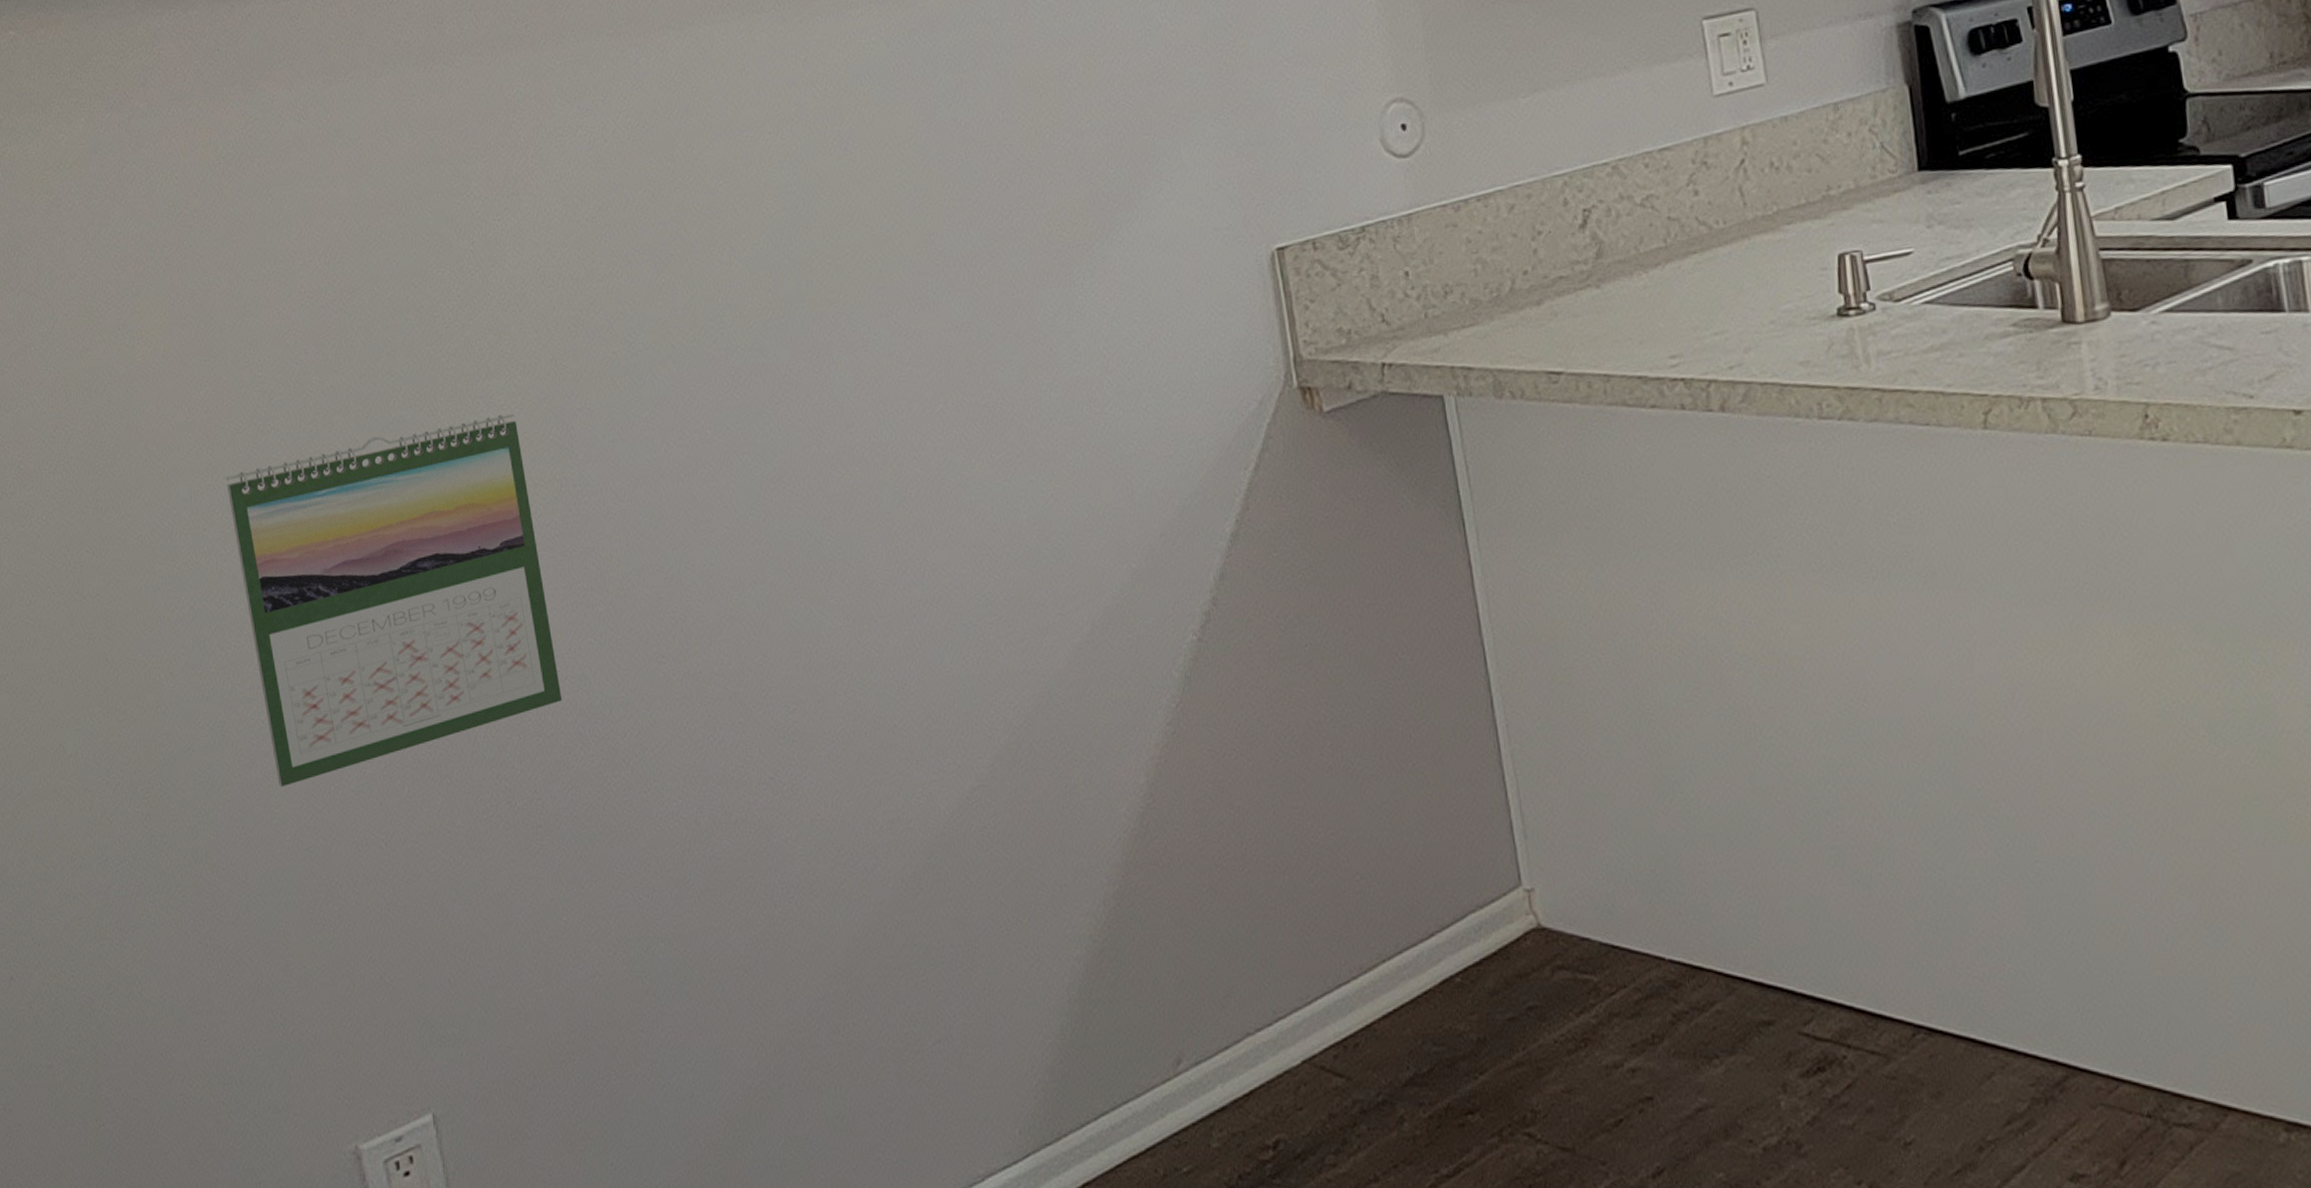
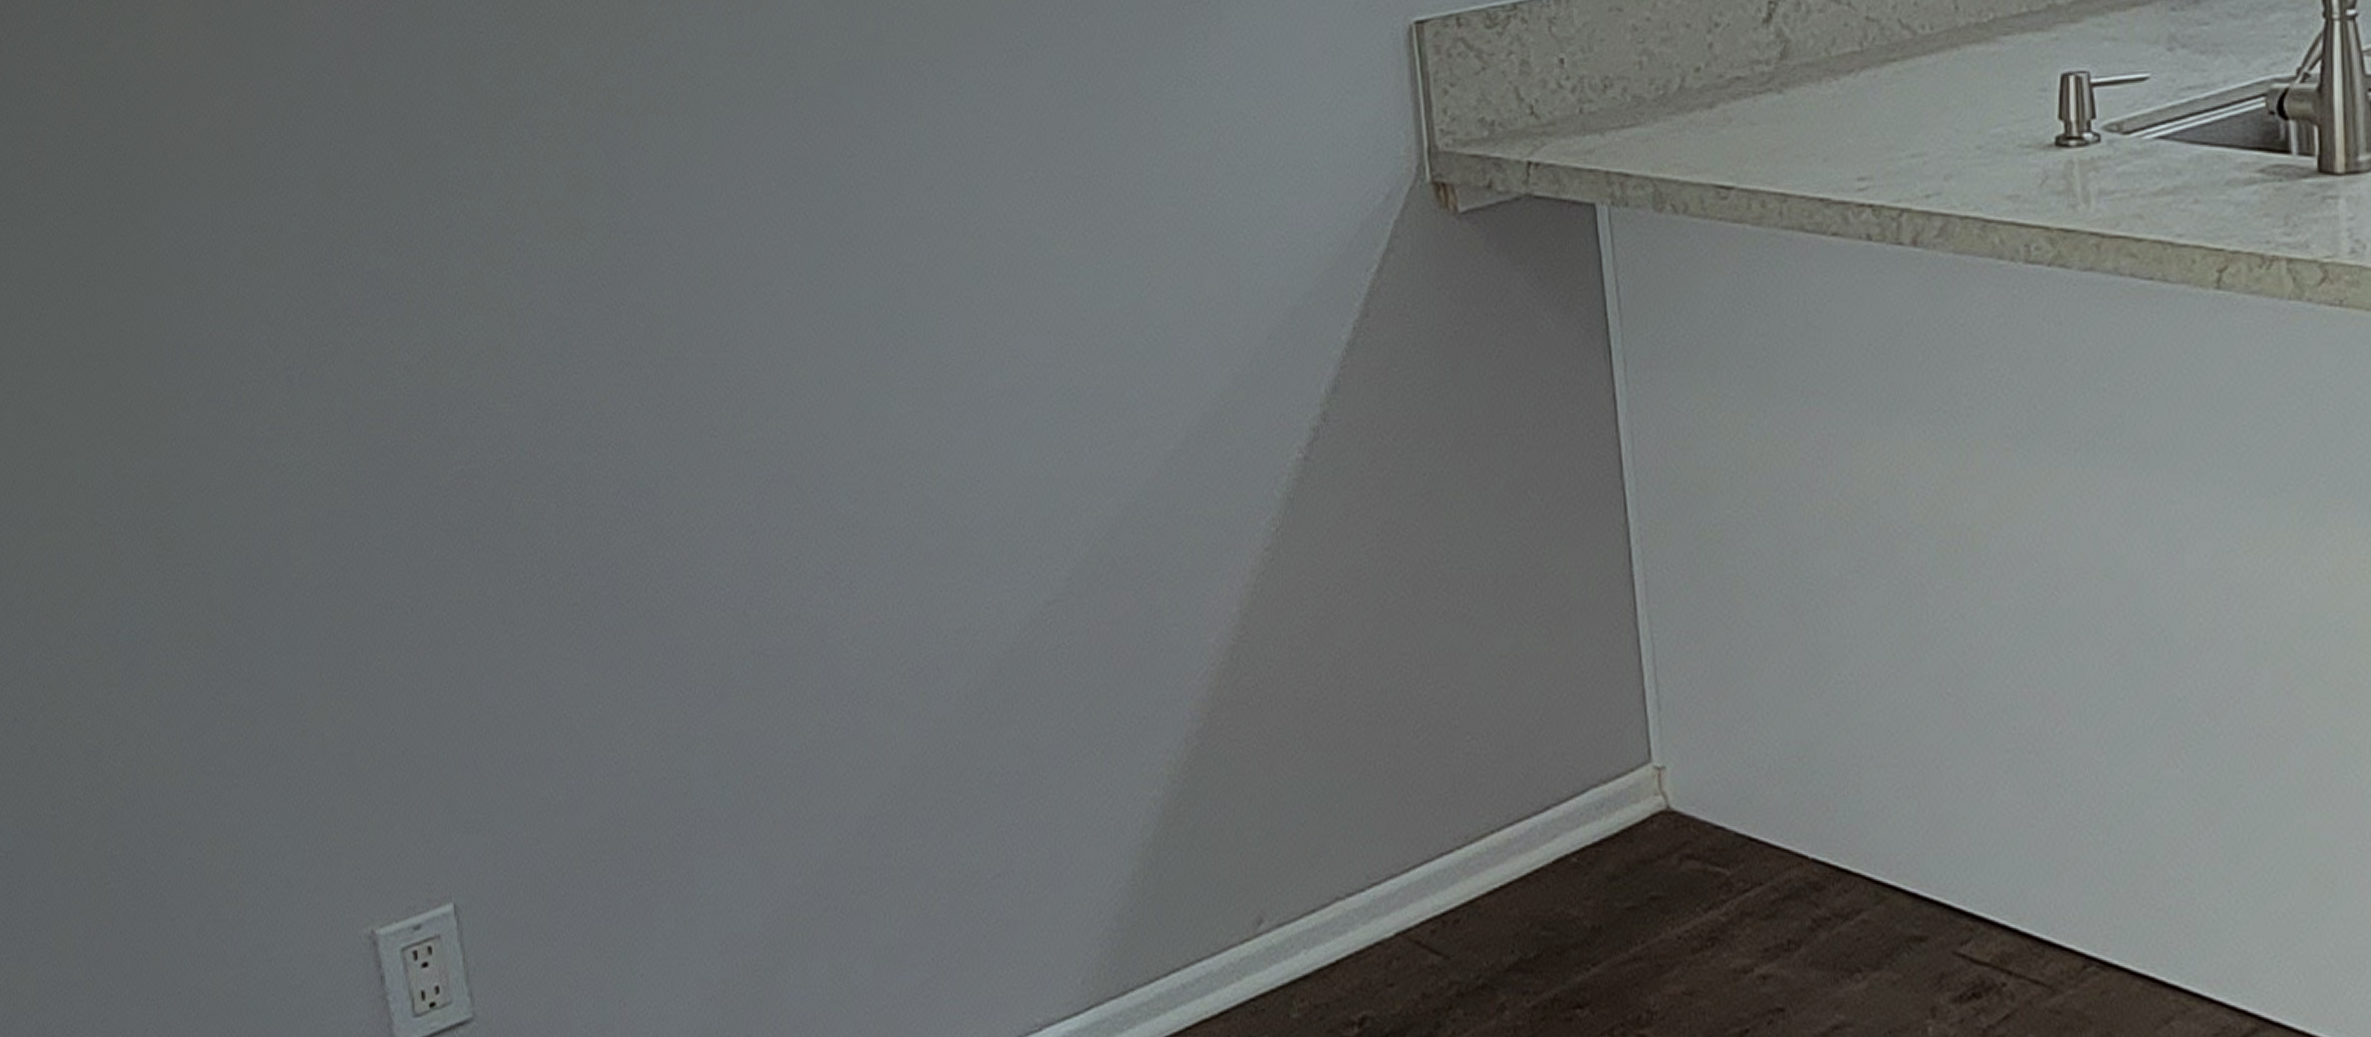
calendar: present [226,413,563,788] -> none [250,147,605,539]

